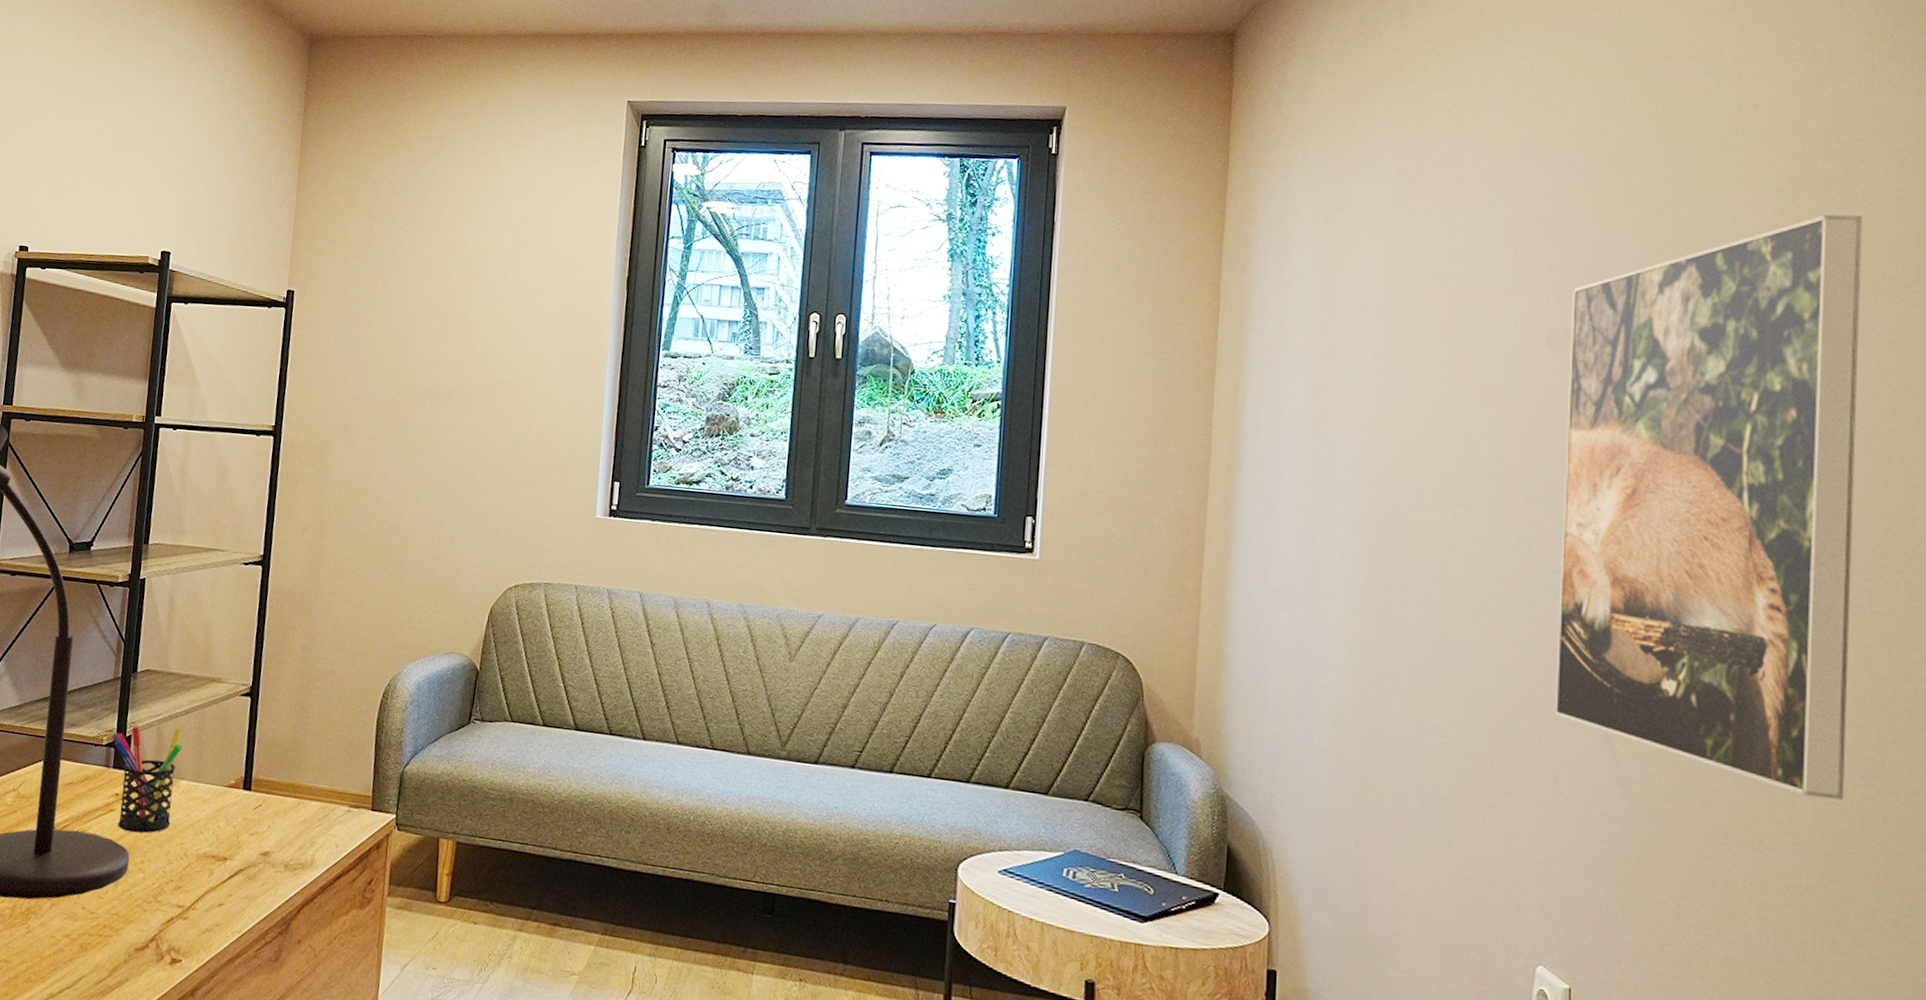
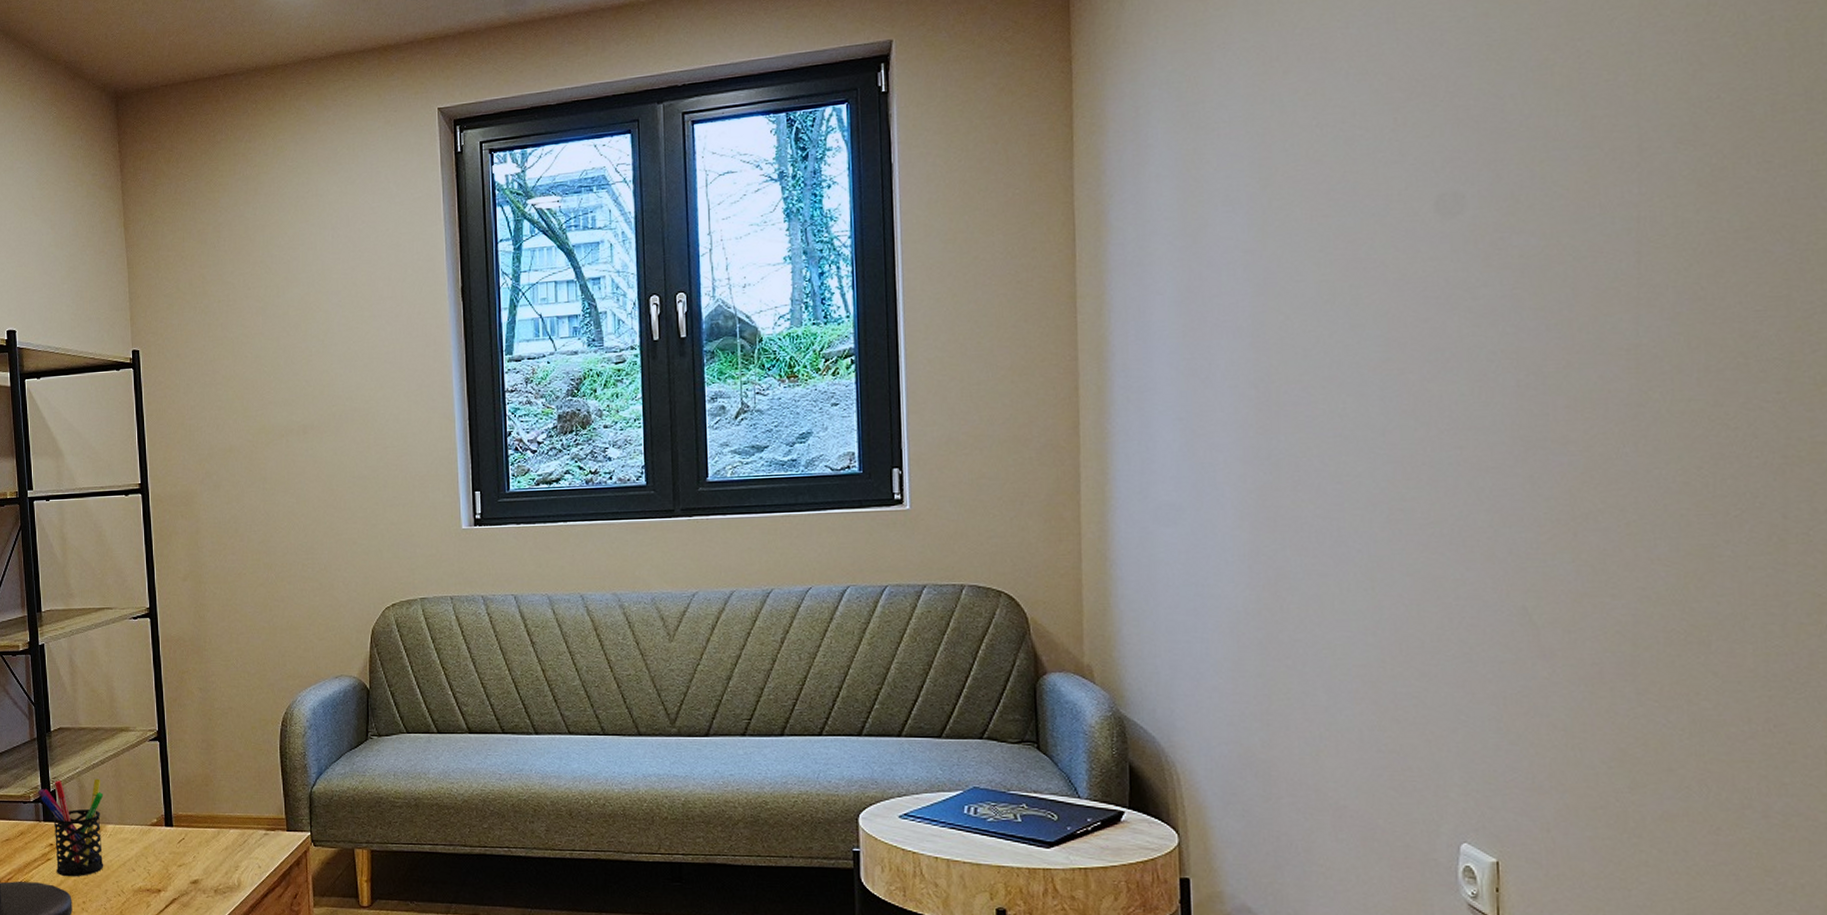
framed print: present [1554,214,1863,800] -> none [1460,17,1791,642]

